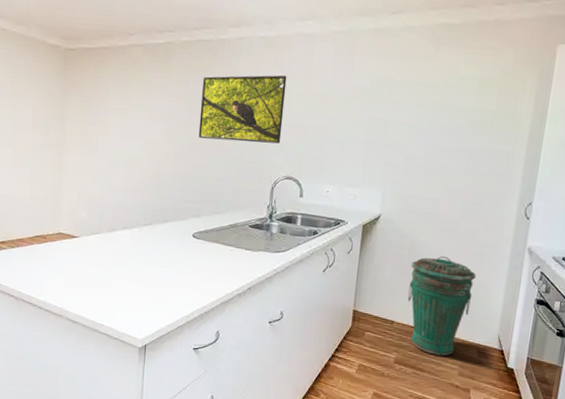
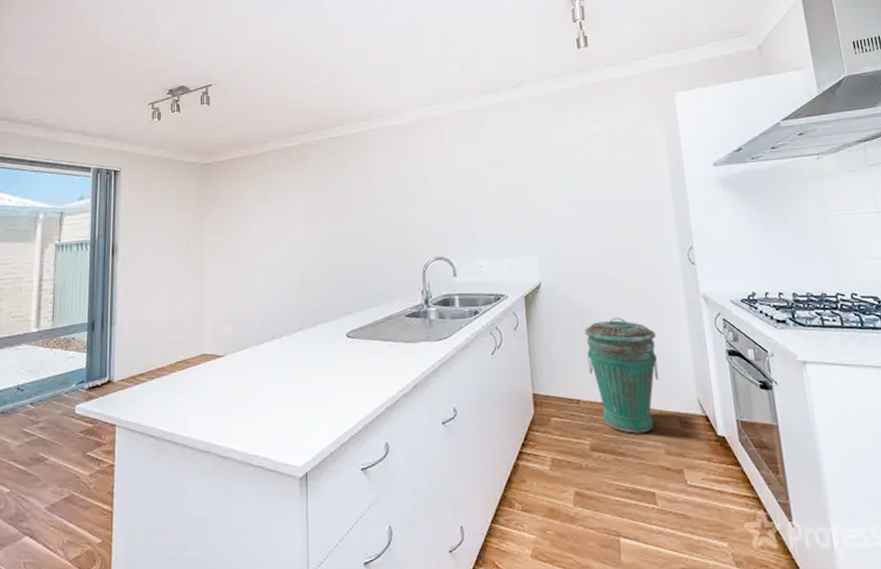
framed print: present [198,75,287,144] -> none [339,158,426,231]

